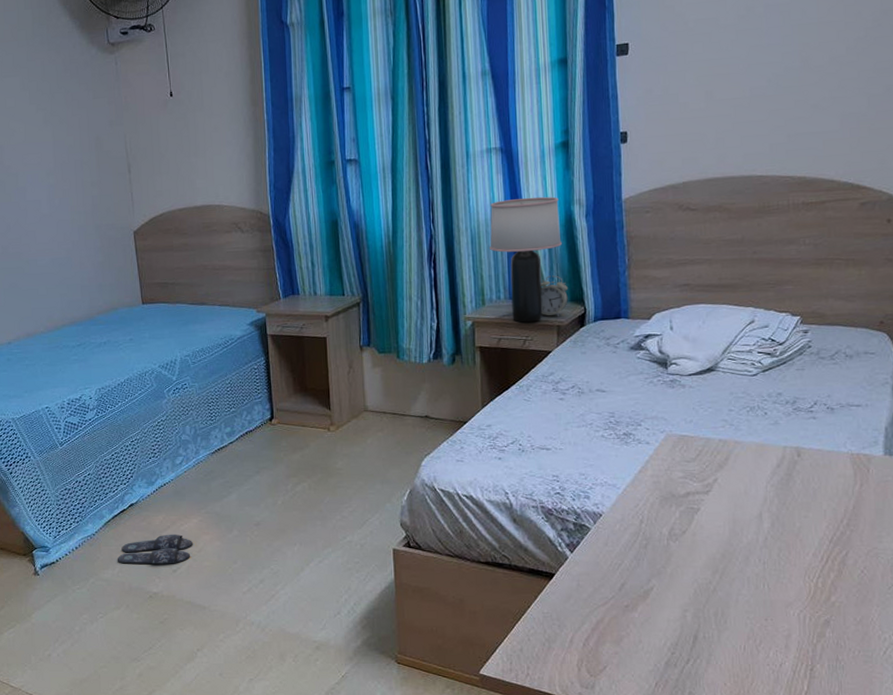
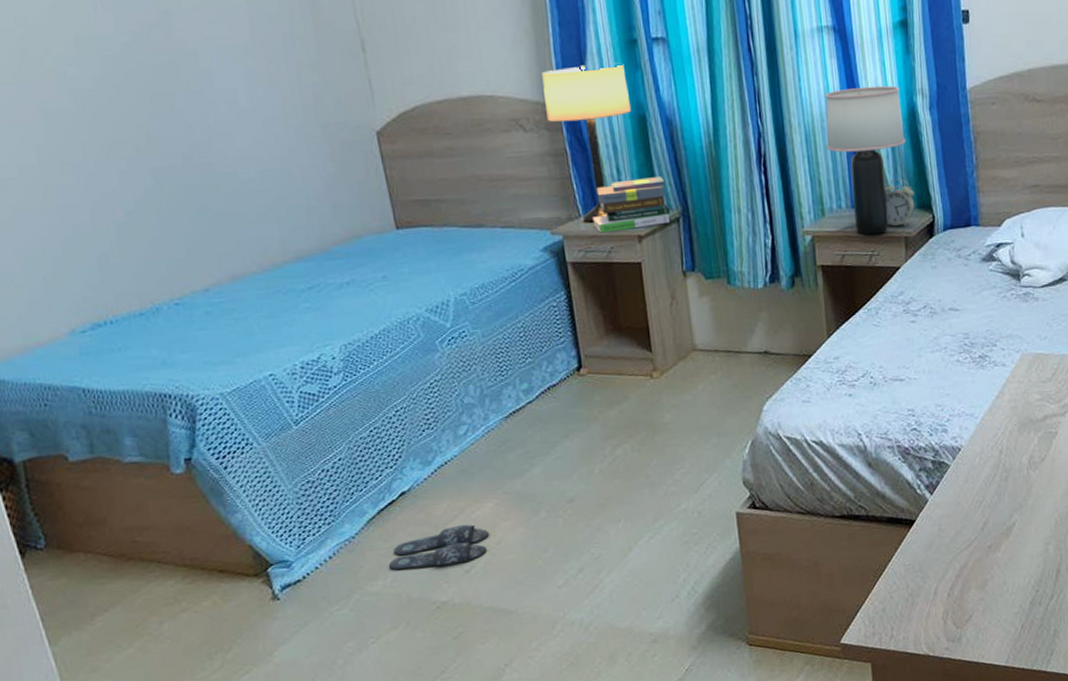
table lamp: none [258,180,327,303] -> present [542,64,632,222]
books: none [290,269,353,313] -> present [592,176,670,233]

